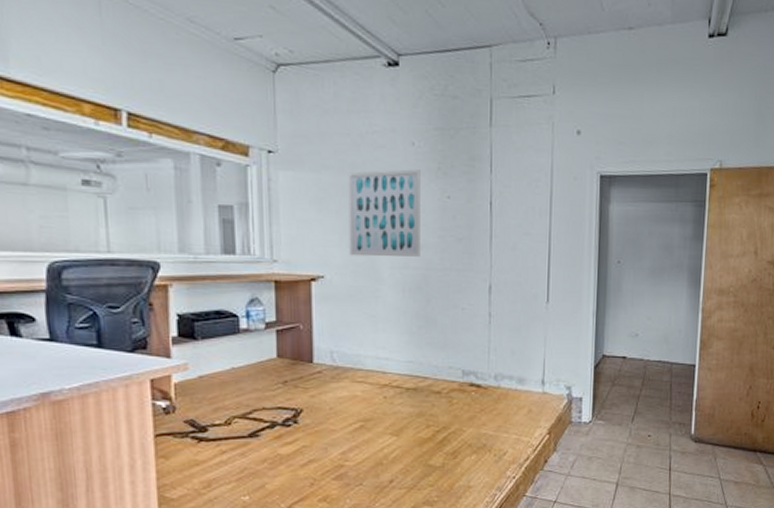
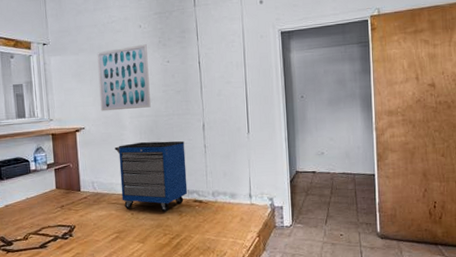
storage cabinet: none [366,302,463,397] -> present [115,141,188,212]

